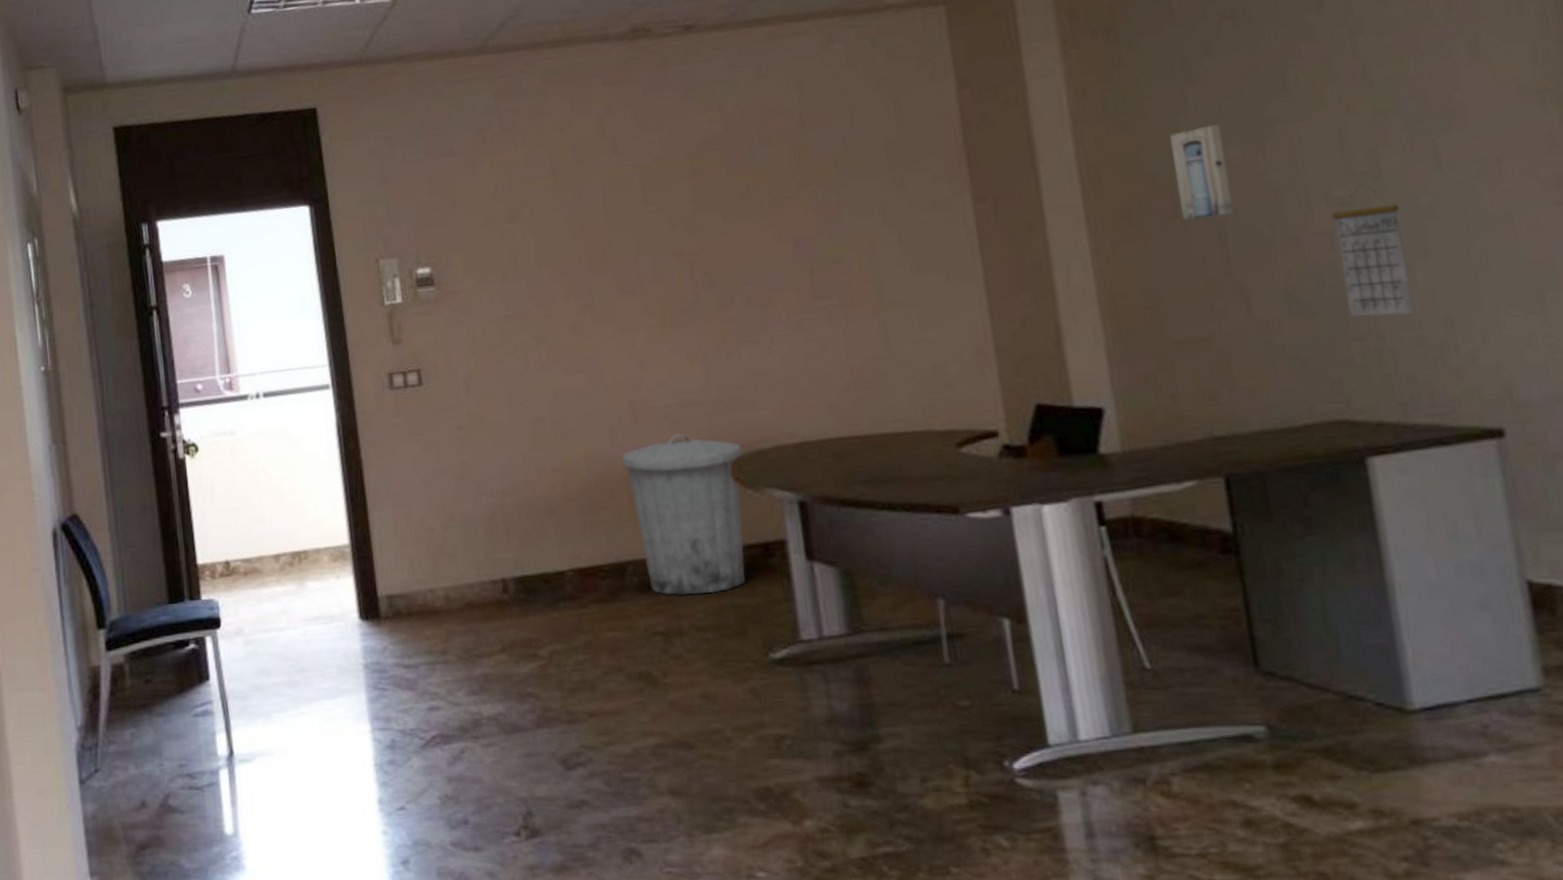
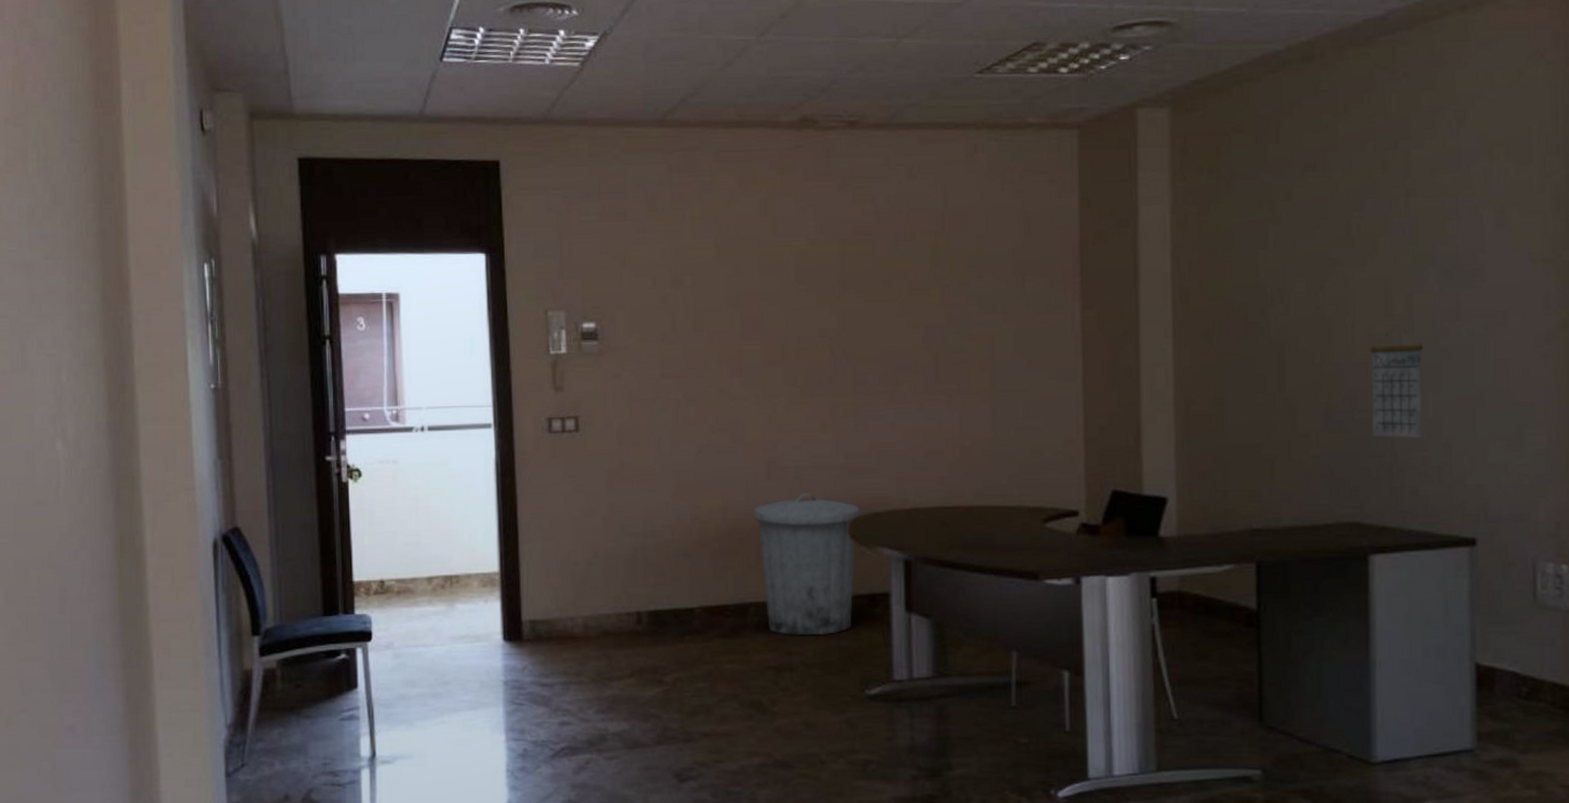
wall art: present [1170,124,1234,221] -> none [1250,261,1294,342]

